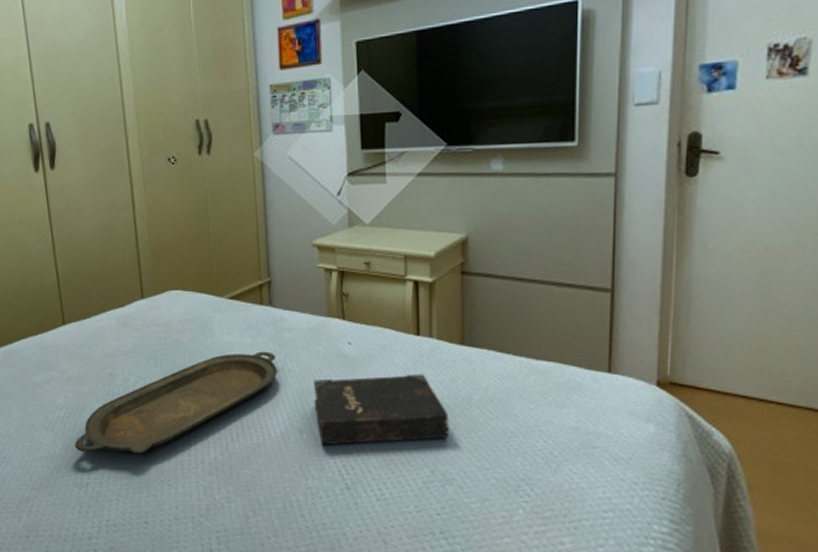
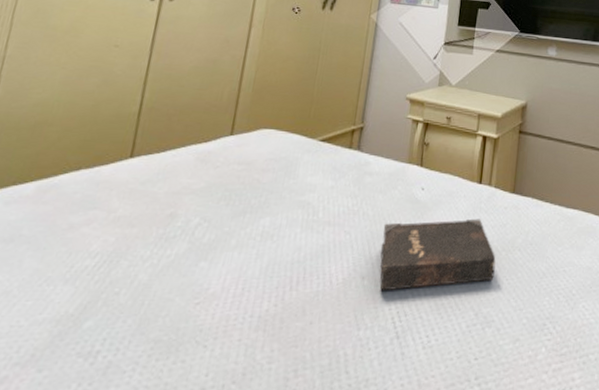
serving tray: present [74,351,278,454] -> none [96,194,354,310]

